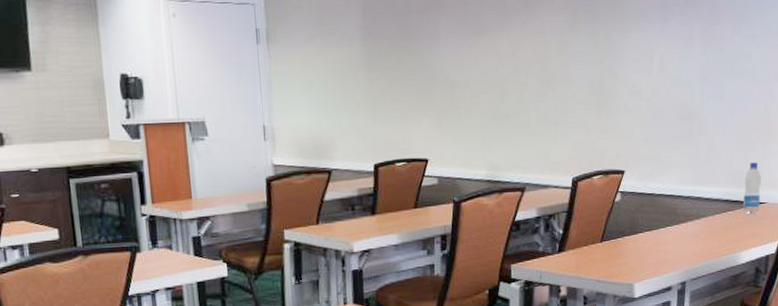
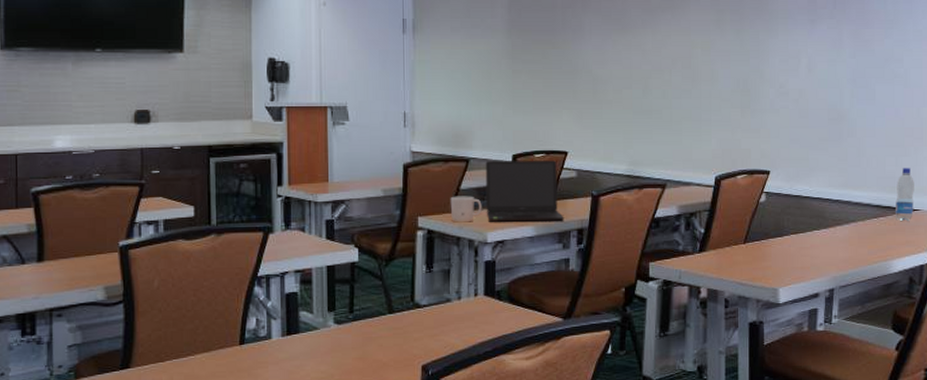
mug: none [314,207,347,234] -> present [450,196,482,223]
laptop: none [347,168,428,232] -> present [485,160,564,222]

